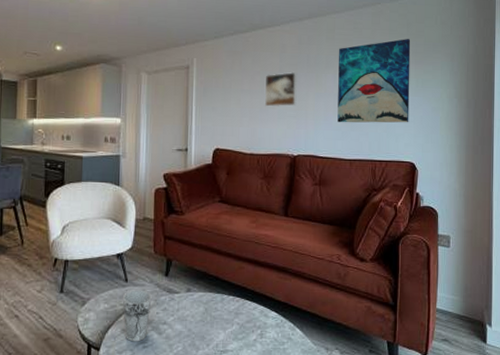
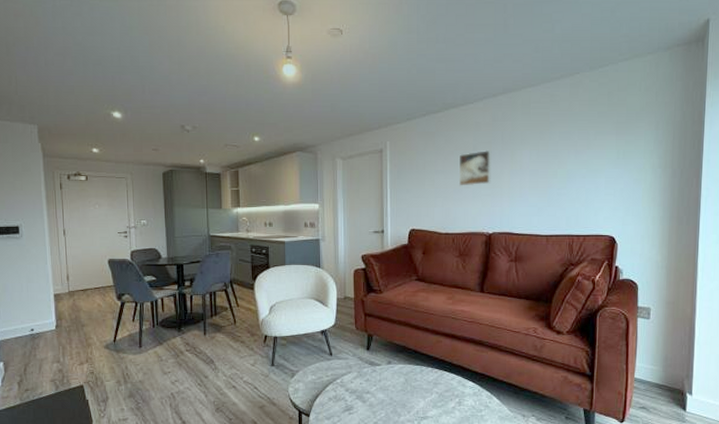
cup: present [122,290,152,342] -> none [328,363,355,409]
wall art: present [337,39,411,123] -> none [533,109,612,199]

